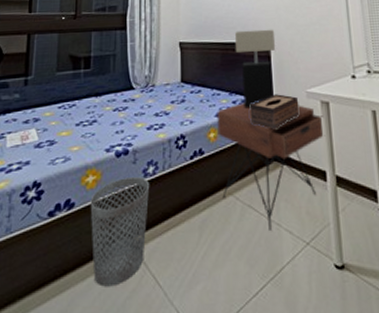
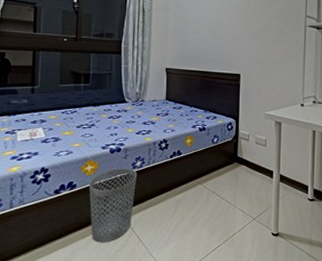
nightstand: present [217,103,326,230] -> none [193,119,276,209]
table lamp: present [234,29,276,109] -> none [211,63,245,123]
tissue box: present [249,94,300,130] -> none [219,114,258,140]

